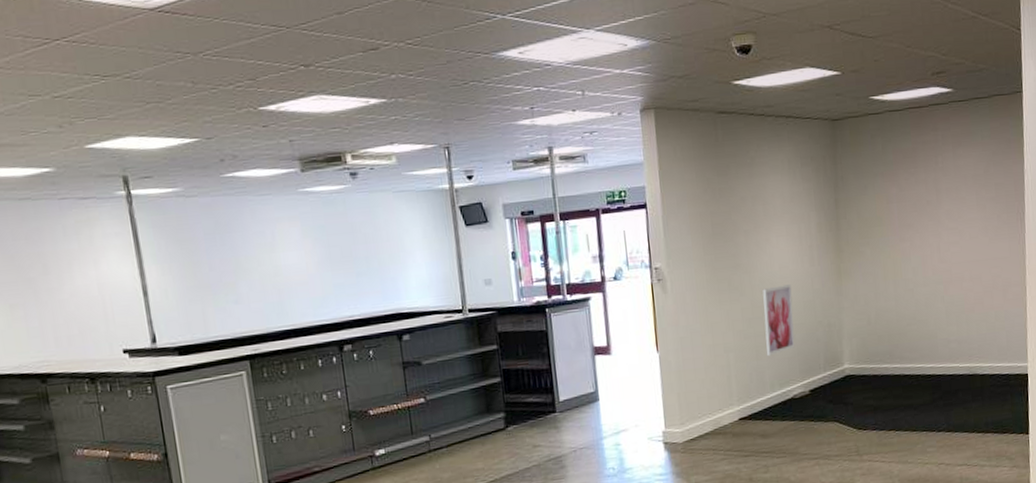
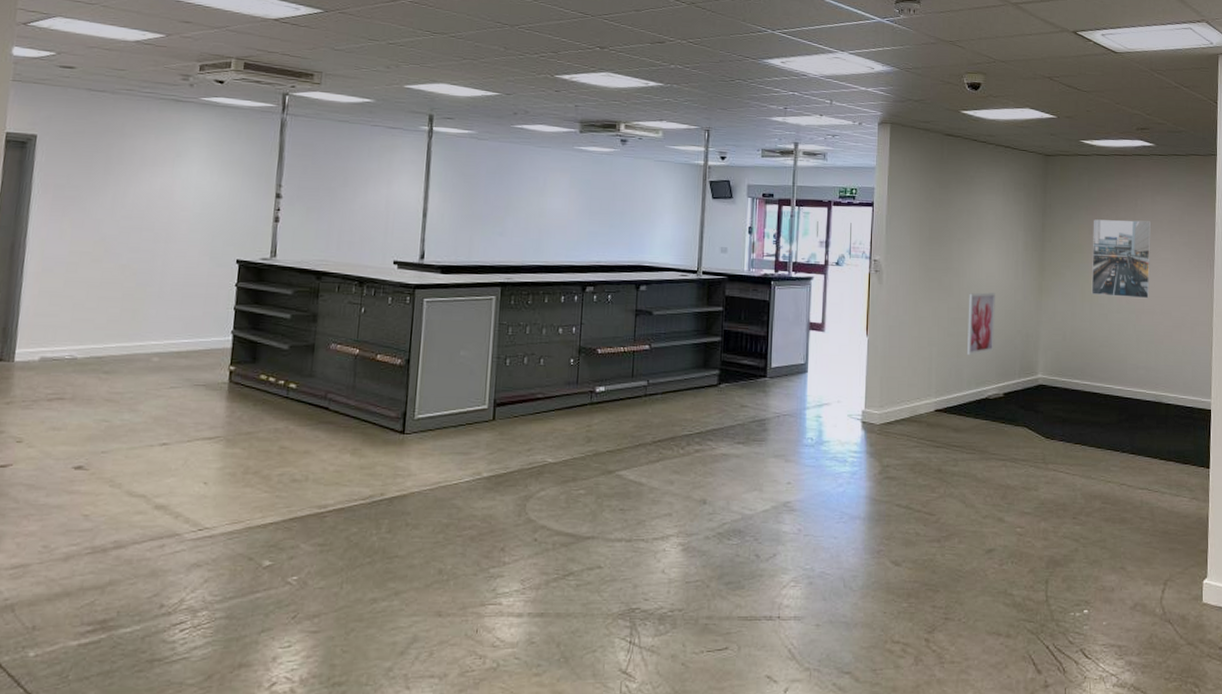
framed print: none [891,179,958,270] -> present [1091,219,1152,299]

